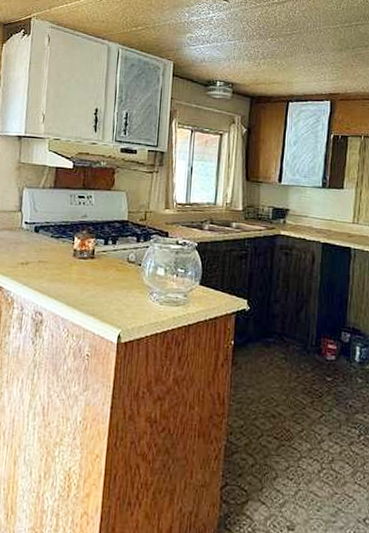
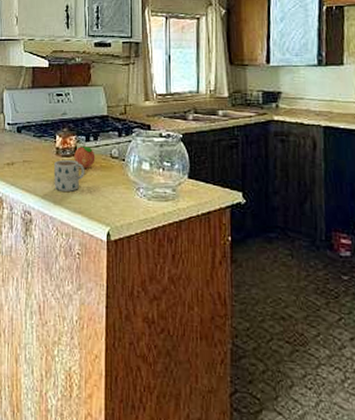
mug: none [68,261,101,294] -> present [54,159,85,191]
fruit: none [91,247,113,272] -> present [74,144,95,168]

